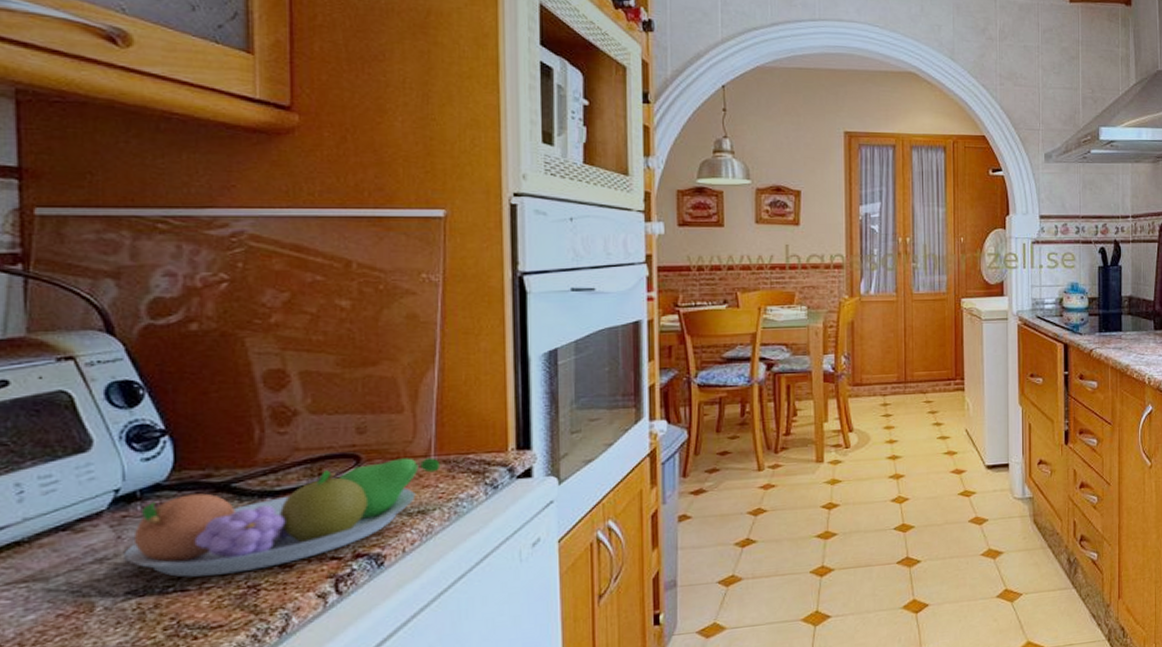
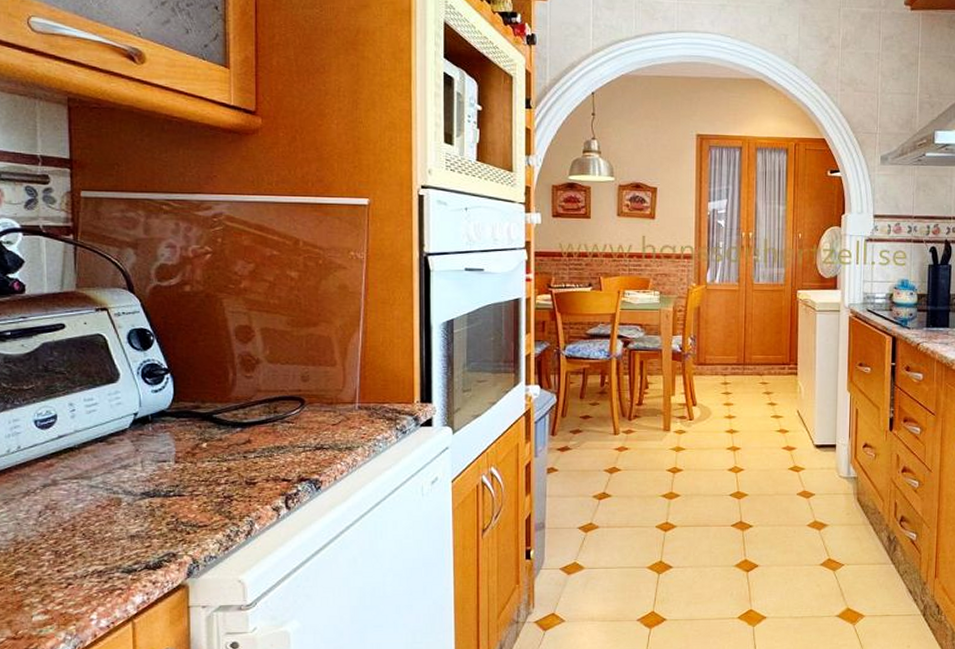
fruit bowl: present [123,458,441,578] -> none [140,403,363,485]

